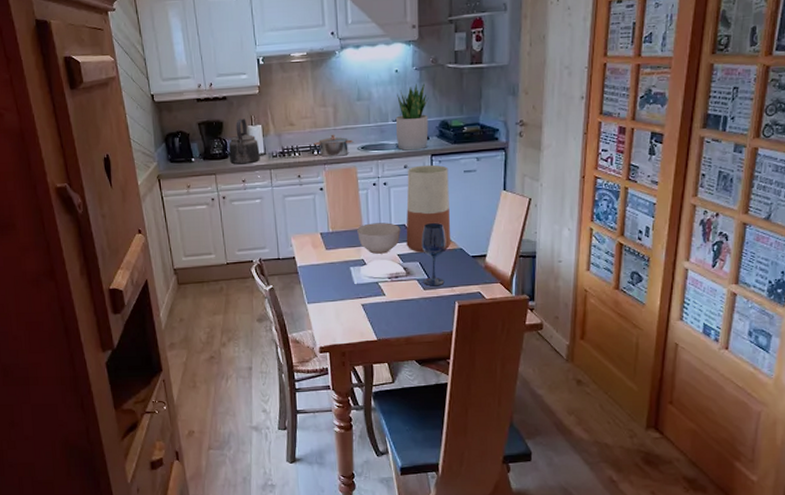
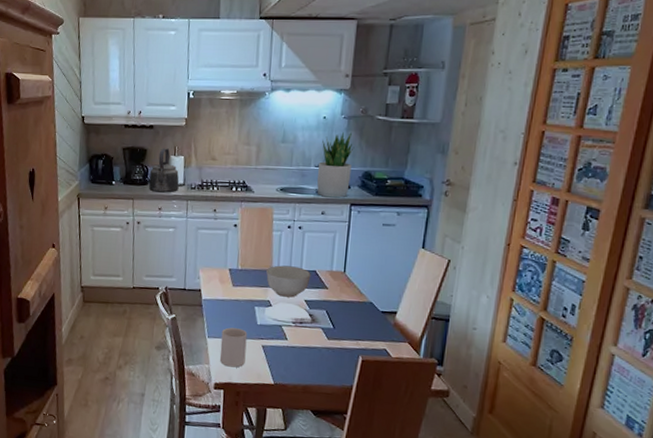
cooking pot: present [313,134,353,158] -> none [233,173,273,196]
mug: none [320,290,347,329] -> present [219,327,248,368]
vase: present [406,164,451,252] -> none [315,213,367,301]
wineglass: present [421,222,446,287] -> none [328,272,357,338]

